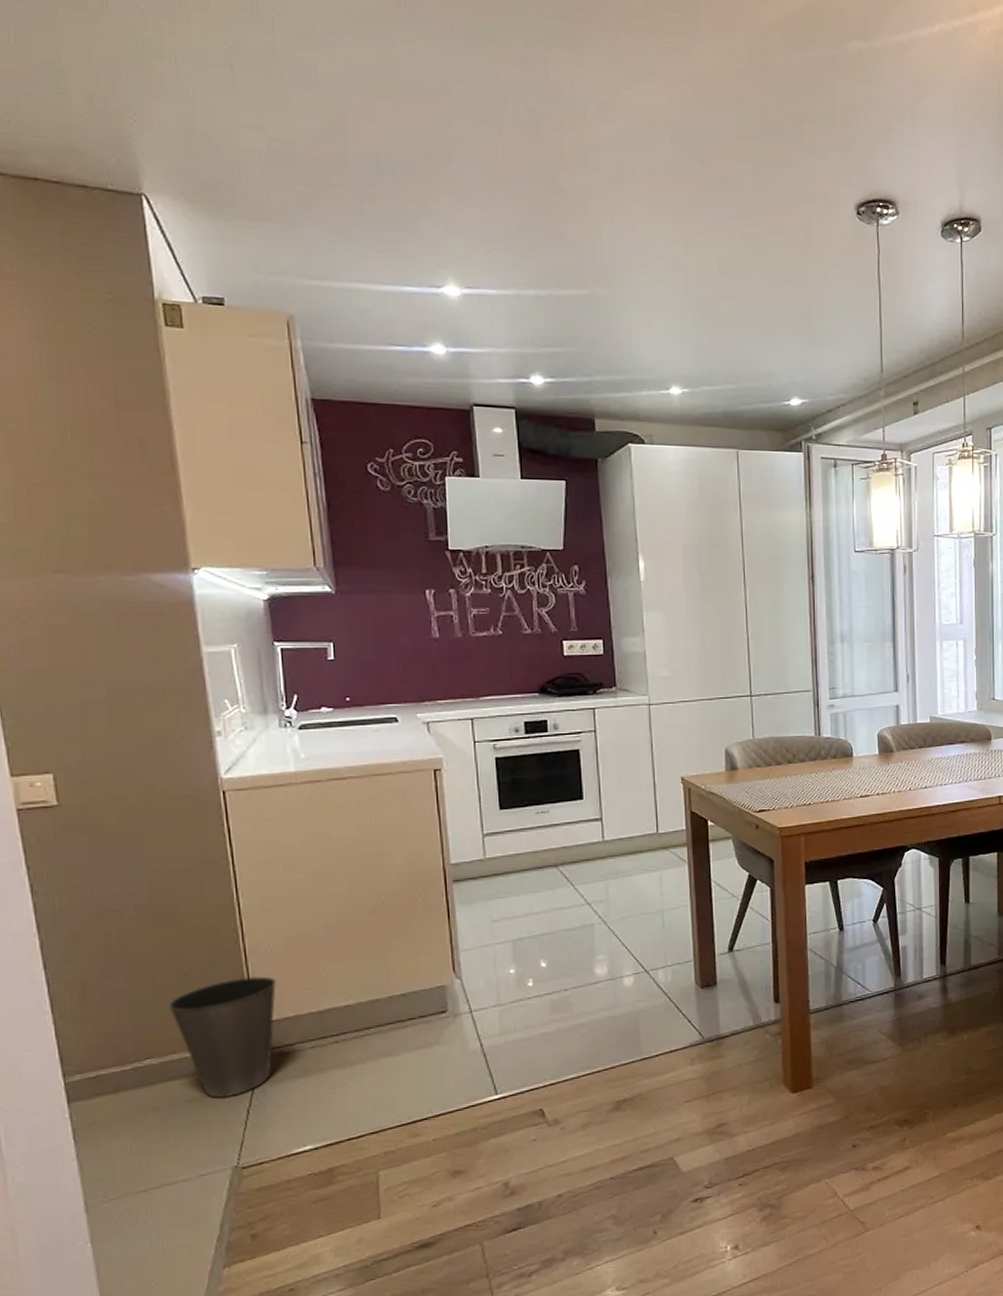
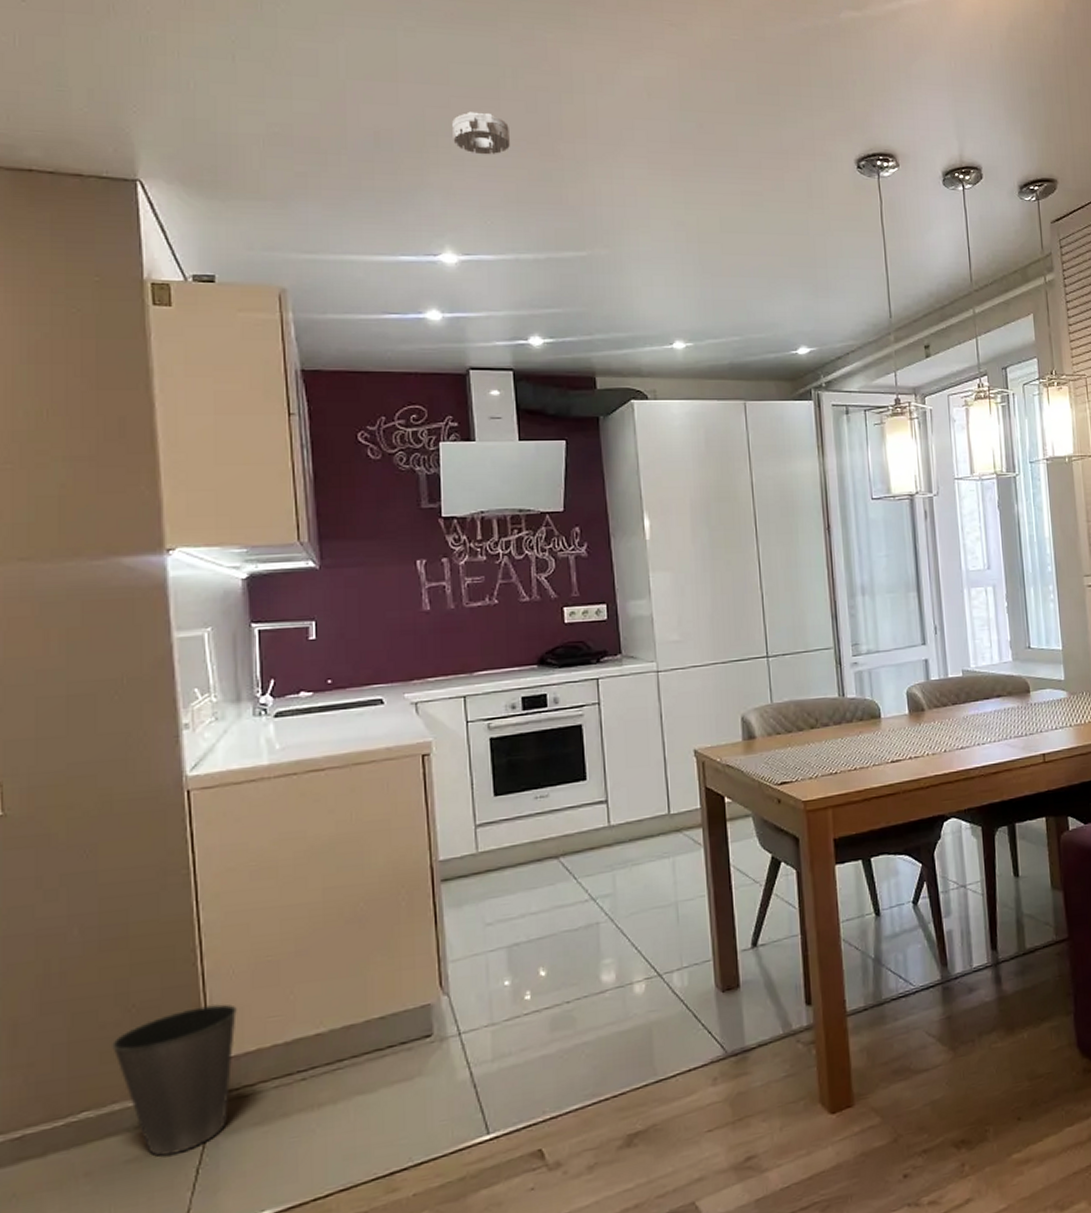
smoke detector: none [453,135,511,184] -> present [452,111,510,155]

